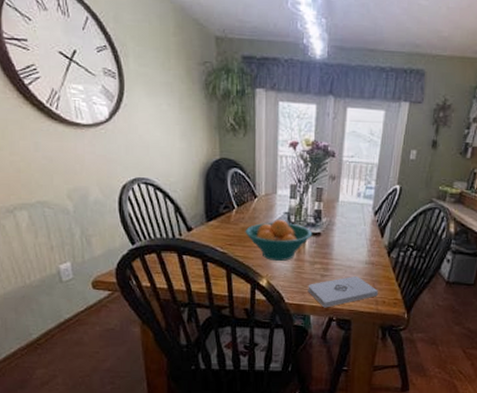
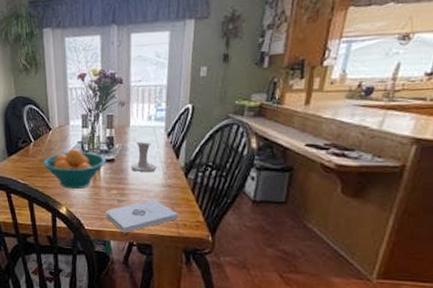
candle holder: none [337,218,361,249] -> present [131,142,156,173]

